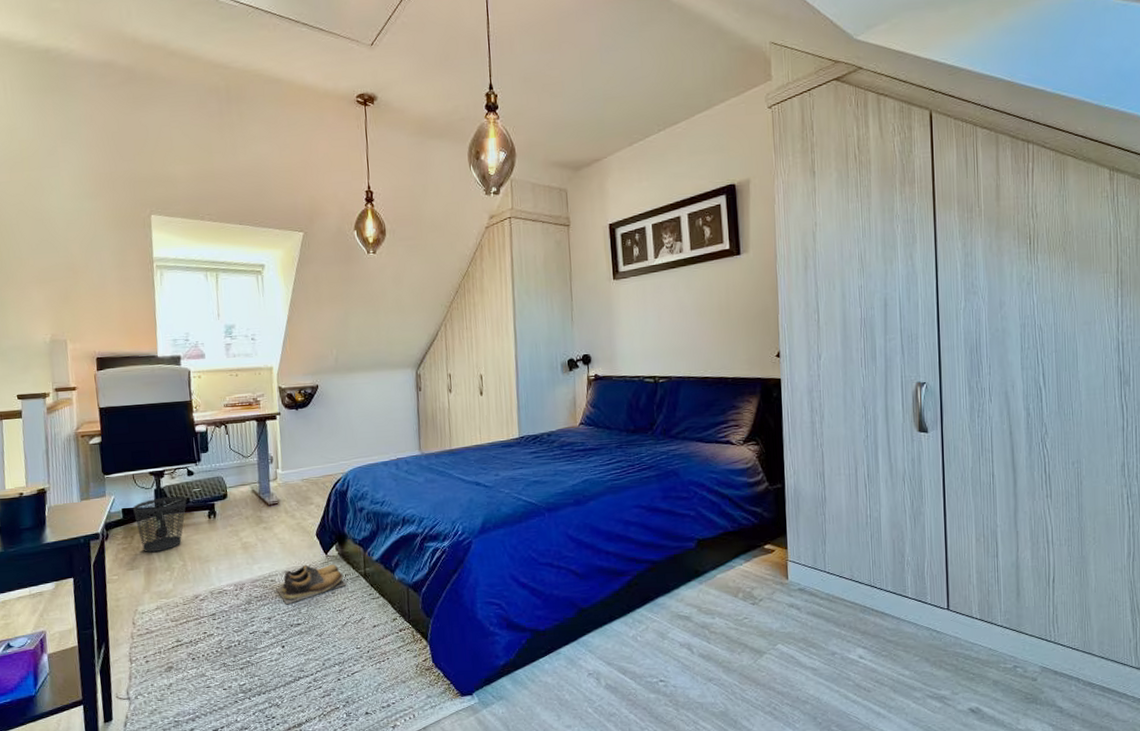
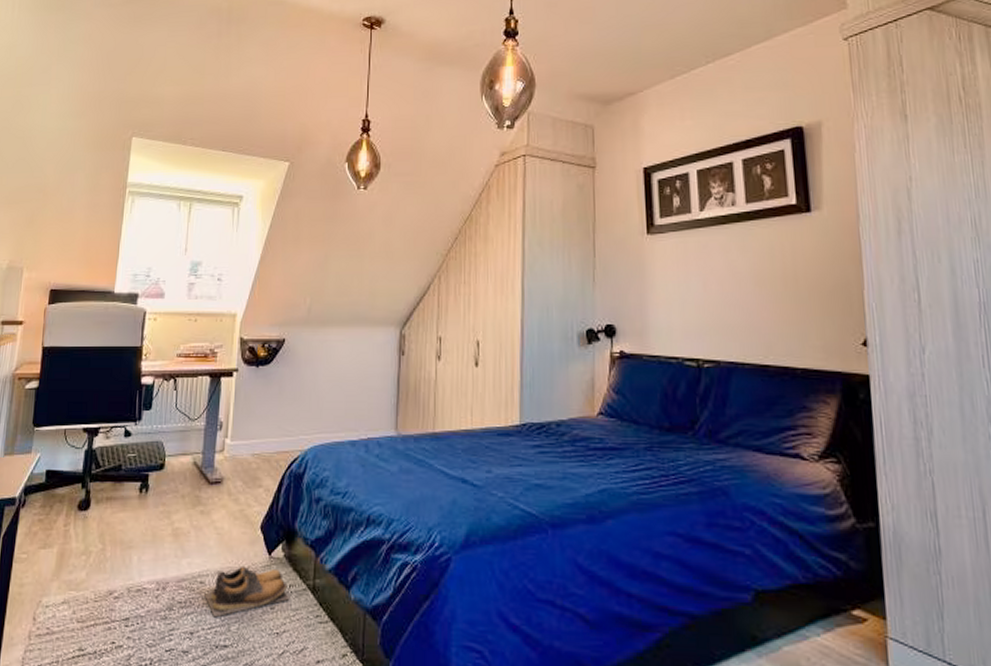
wastebasket: present [133,496,187,553] -> none [58,461,119,530]

